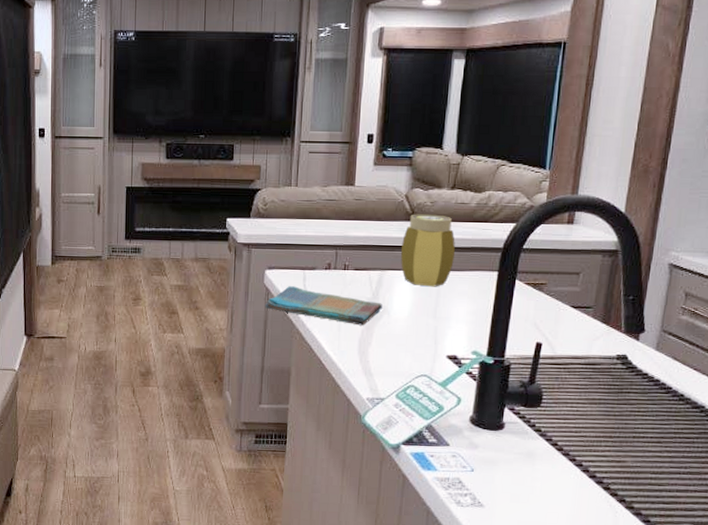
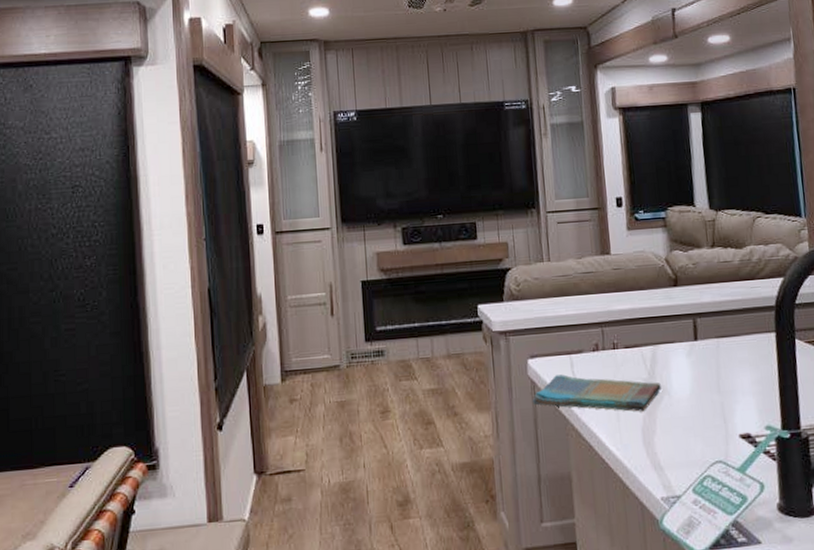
jar: present [400,214,455,287] -> none [670,276,728,358]

